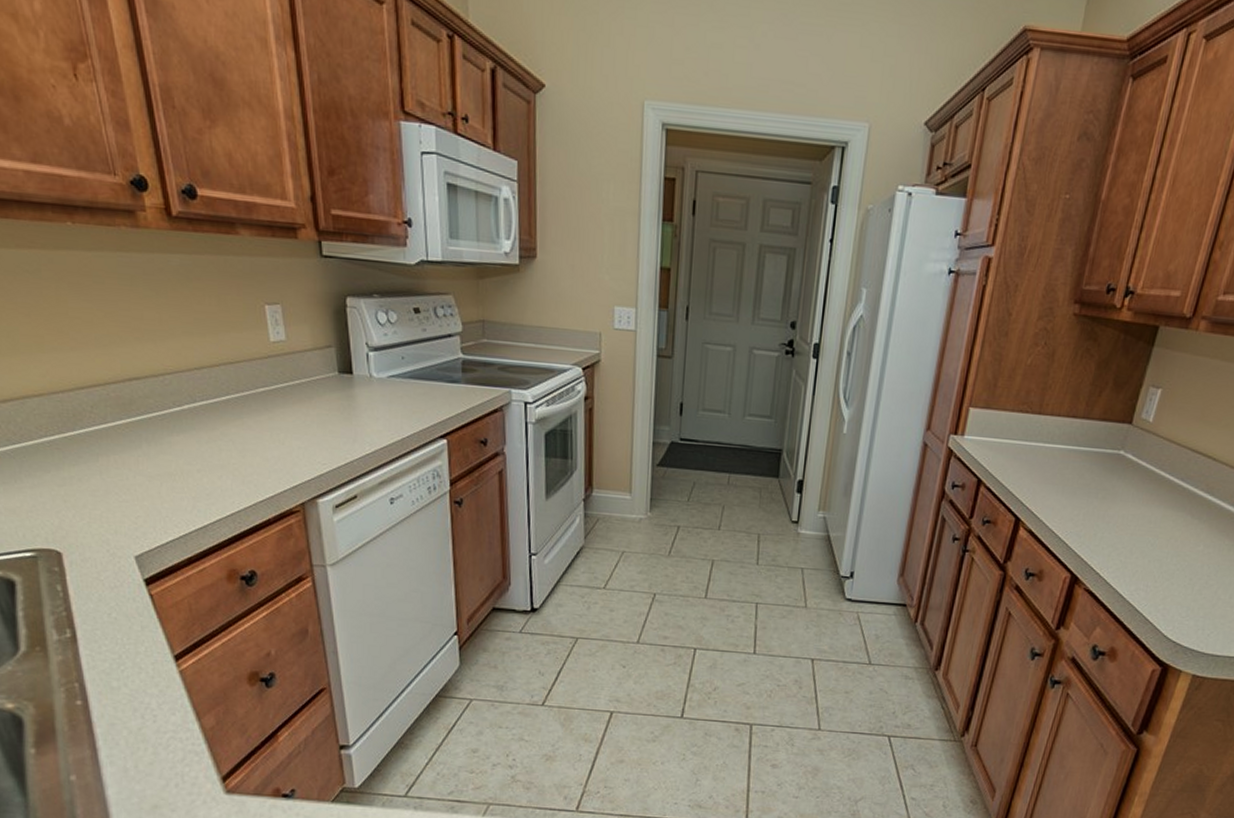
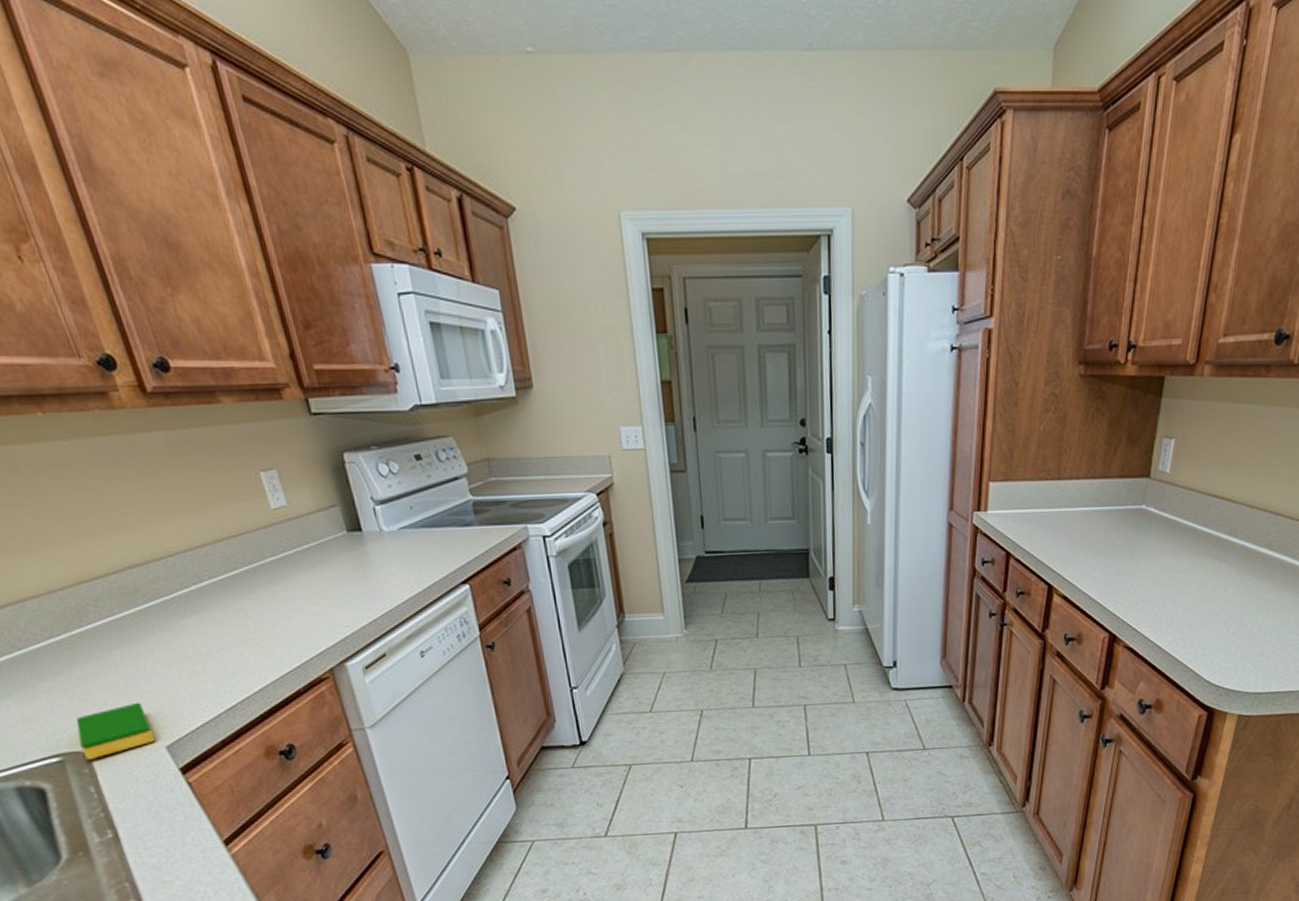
dish sponge: none [54,509,126,559] -> present [76,702,156,759]

